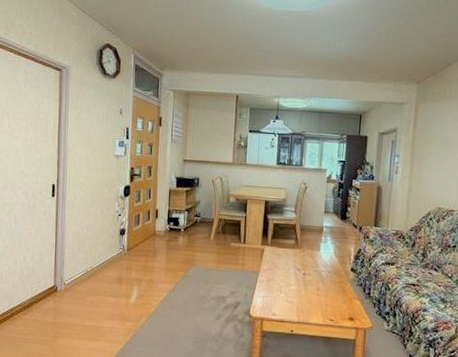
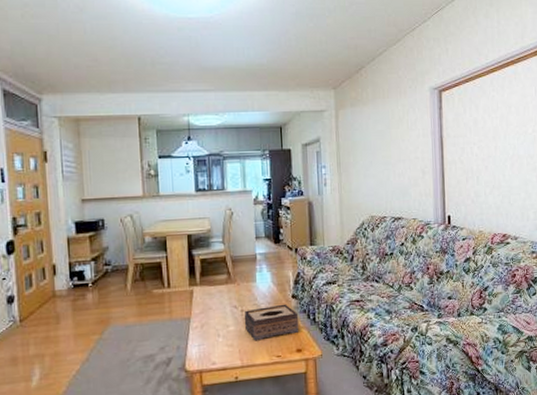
tissue box: none [304,274,355,303] -> present [244,304,299,341]

